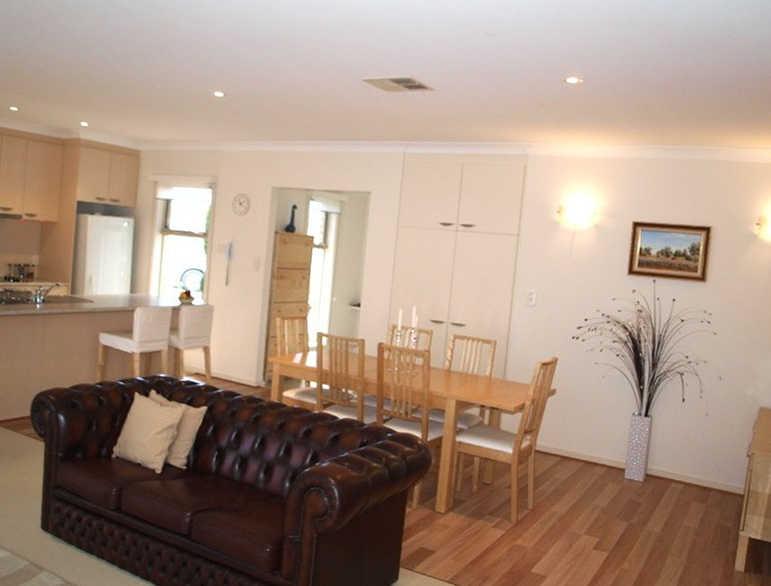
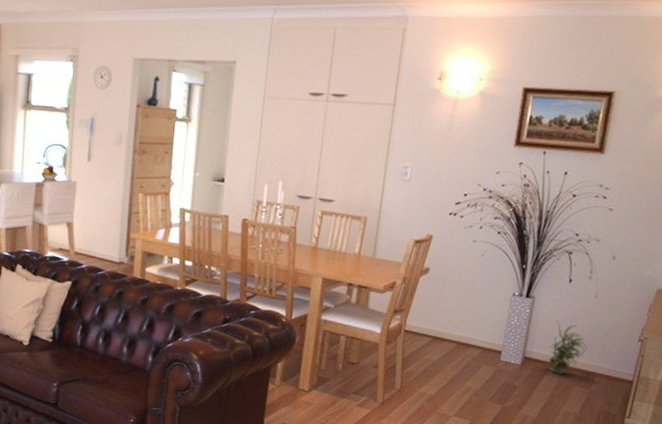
potted plant: none [666,438,702,490] -> present [546,320,587,374]

